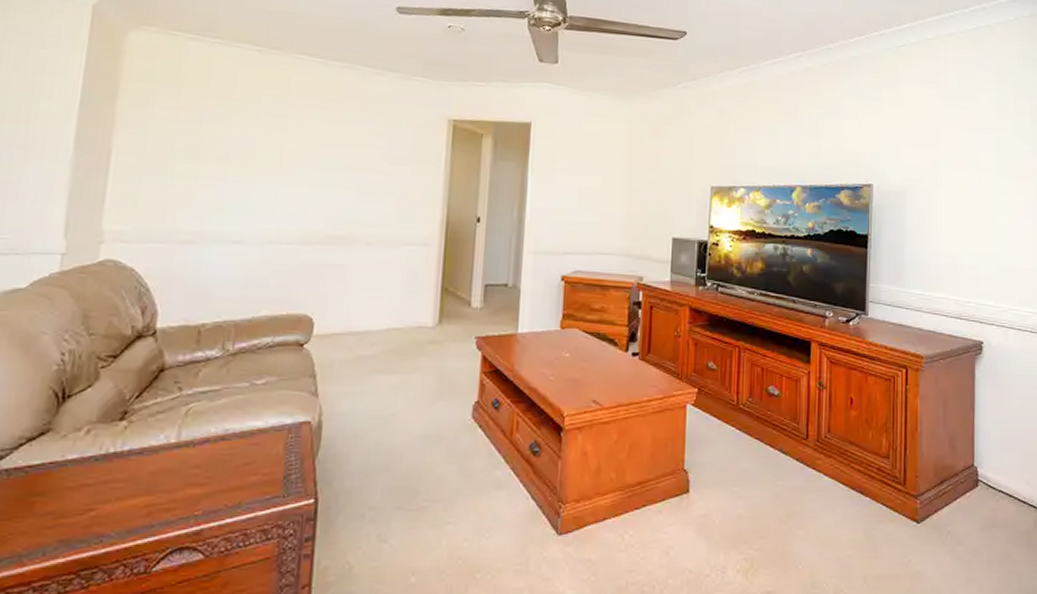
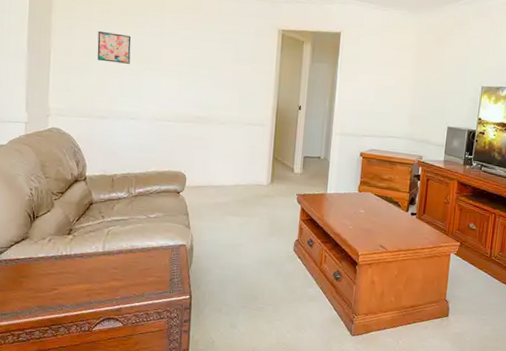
wall art: none [184,122,238,167] -> present [97,30,132,64]

